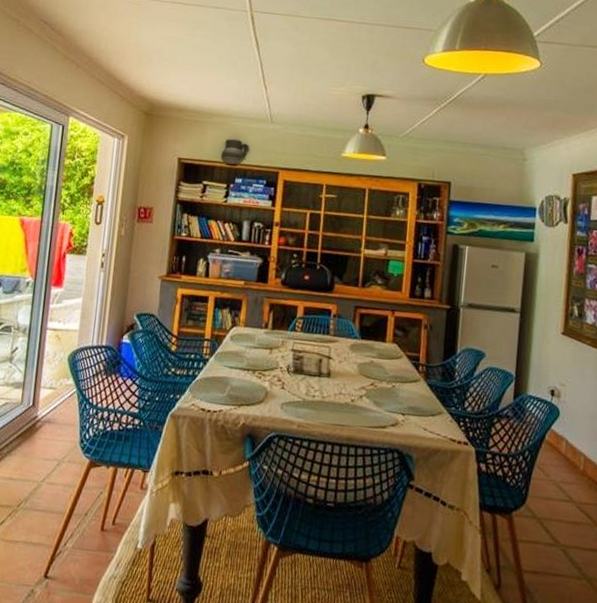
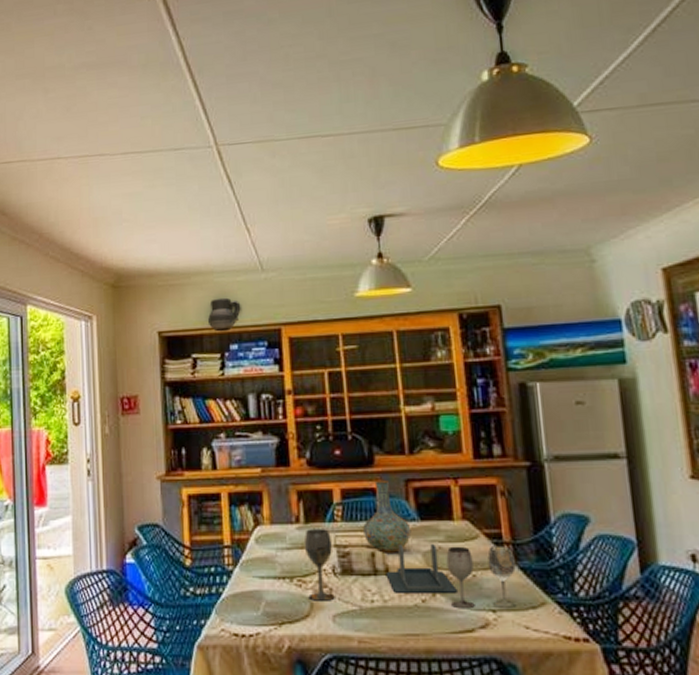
wine glass: none [265,334,291,392] -> present [303,529,335,601]
vase: none [316,303,353,362] -> present [363,479,412,553]
napkin holder: none [327,355,379,398] -> present [386,543,457,593]
wineglass: none [373,362,426,415] -> present [446,545,517,609]

